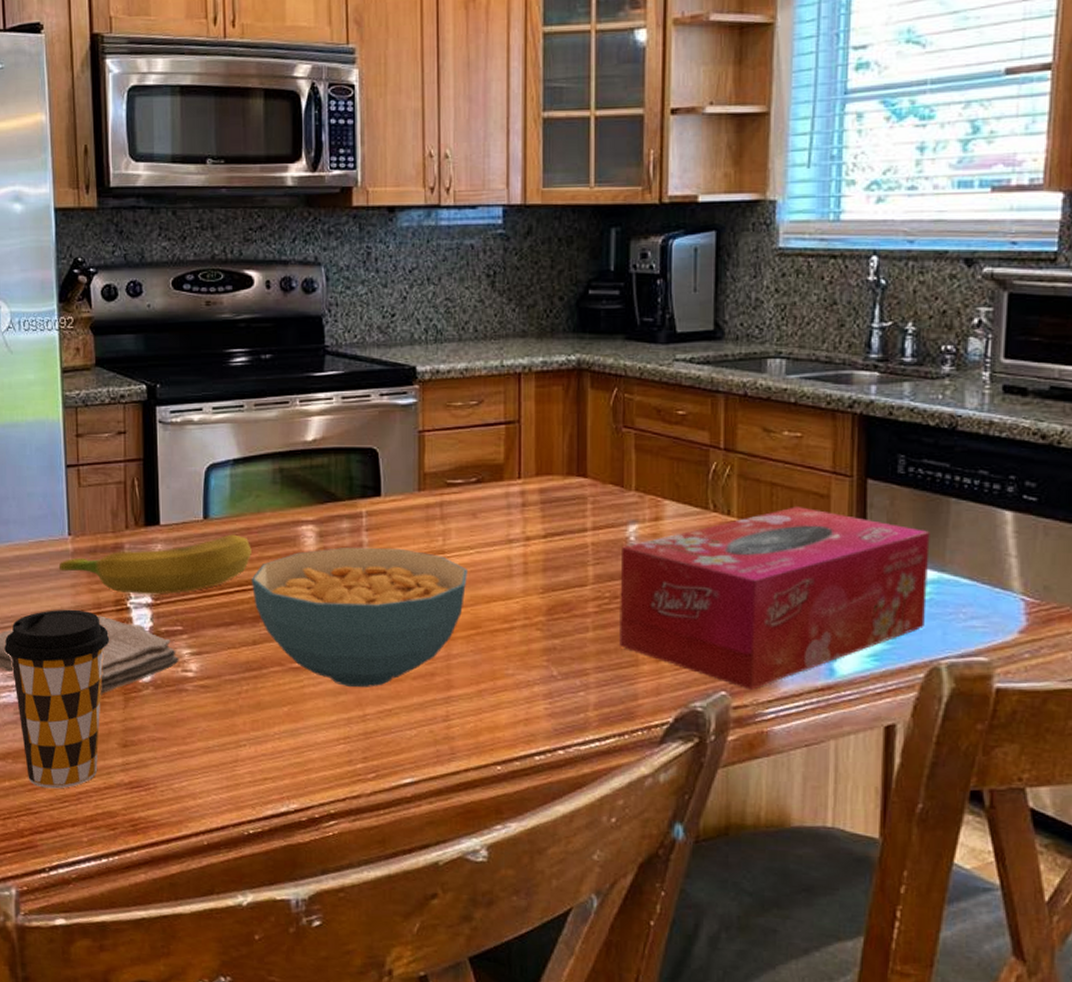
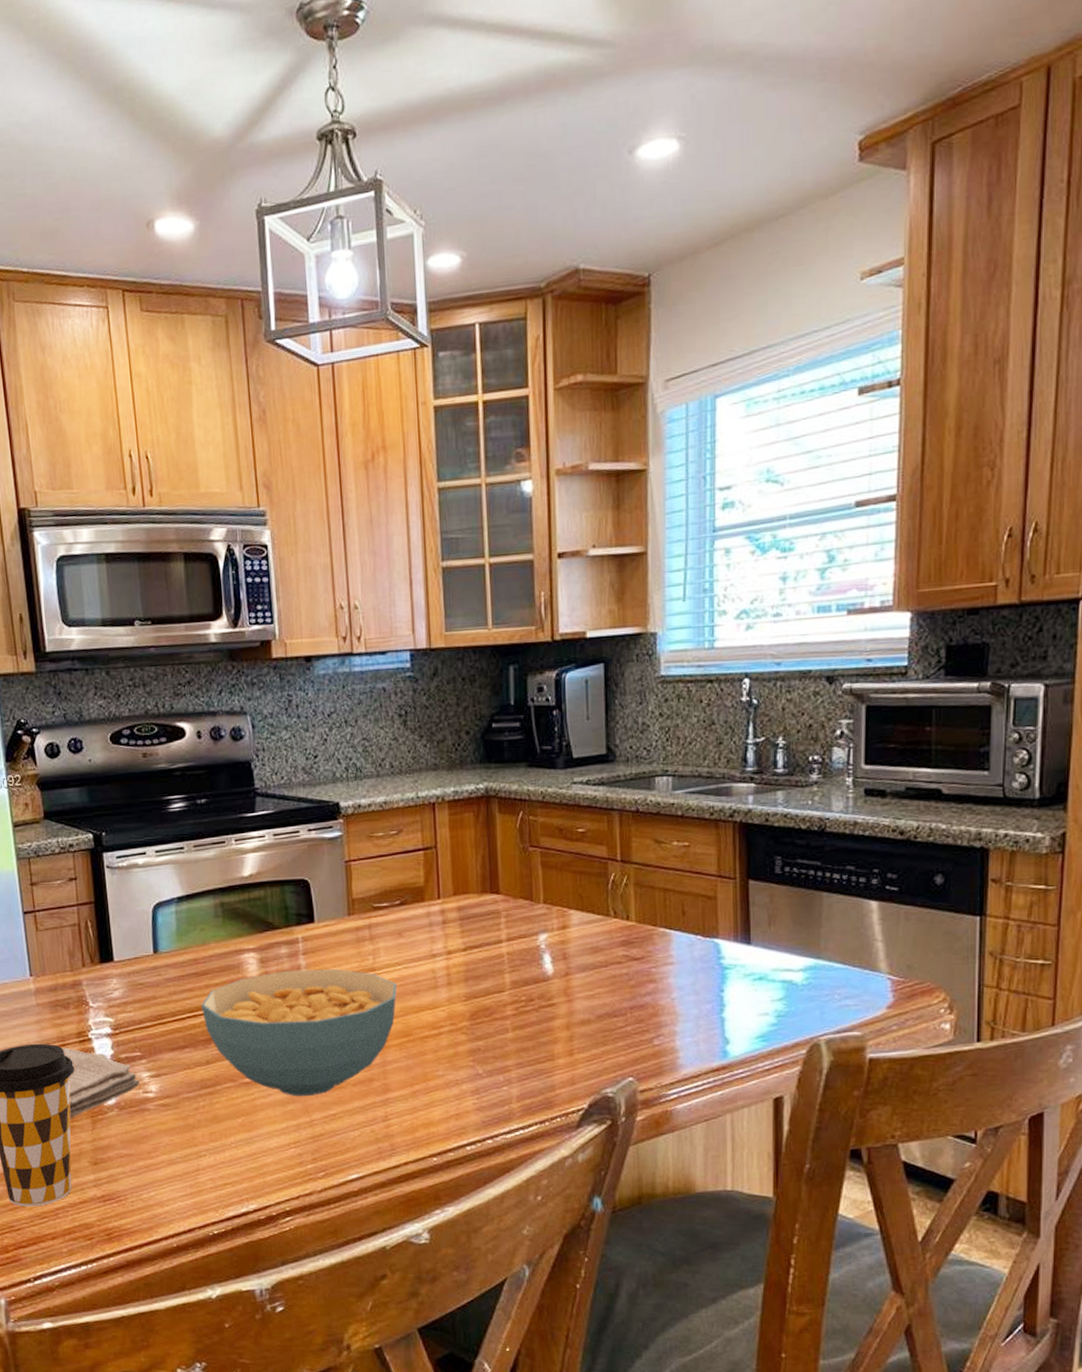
banana: present [58,534,252,595] -> none [23,965,200,1026]
tissue box: present [619,507,930,690] -> none [533,908,806,1075]

